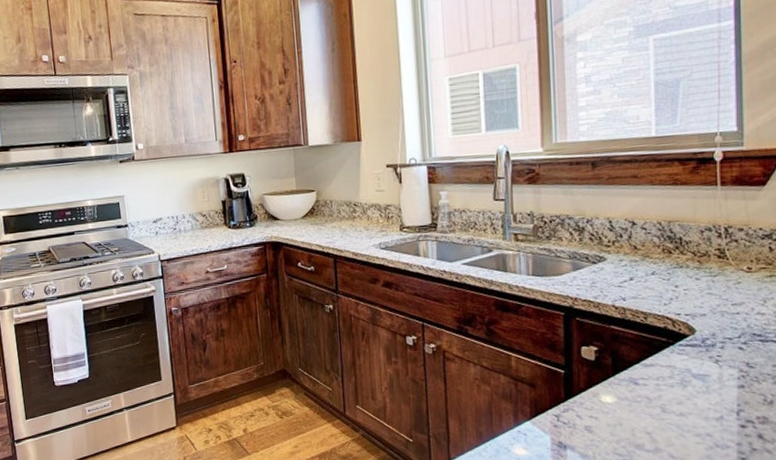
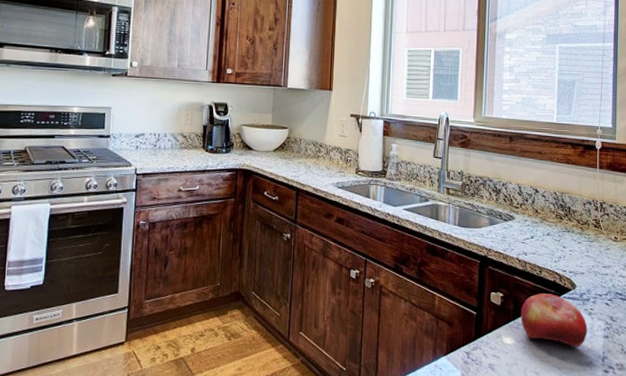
fruit: none [622,342,715,401] -> present [520,293,588,347]

